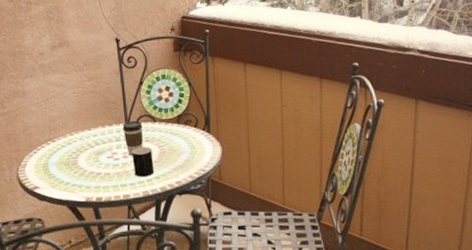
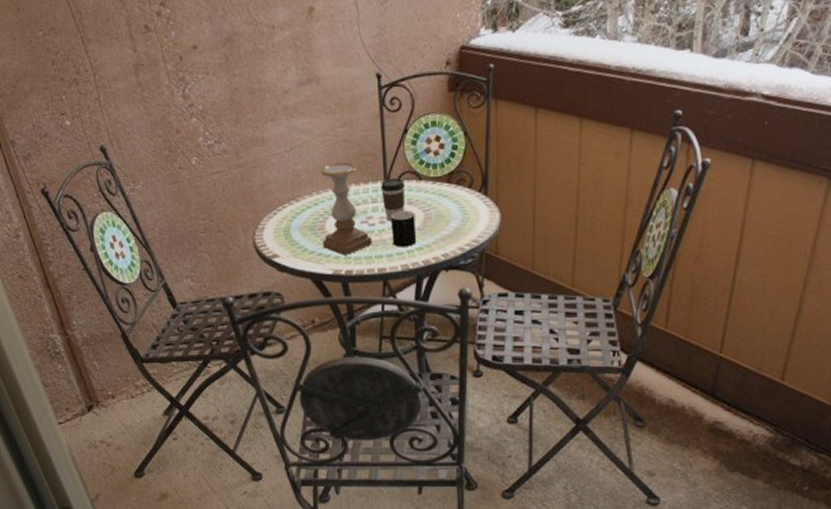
candle holder: none [72,109,118,185] -> present [320,162,372,255]

